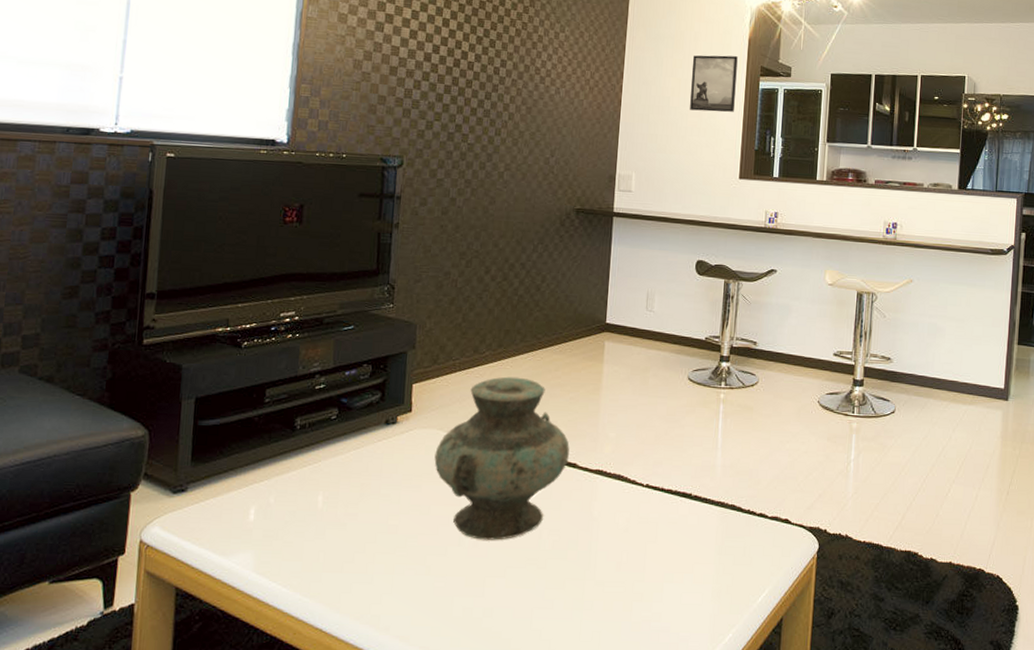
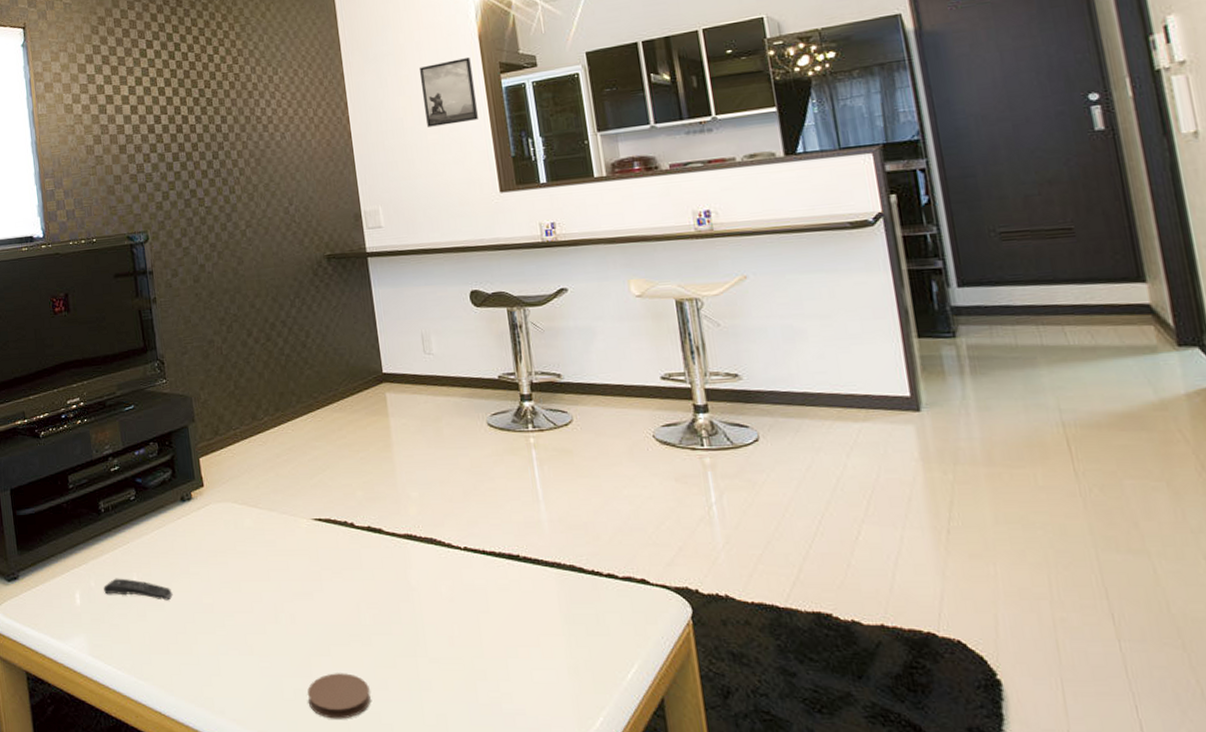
remote control: none [283,495,358,520] -> present [104,578,173,601]
vase: present [434,376,570,540] -> none [234,441,372,616]
coaster: none [475,593,536,636] -> present [307,673,371,719]

